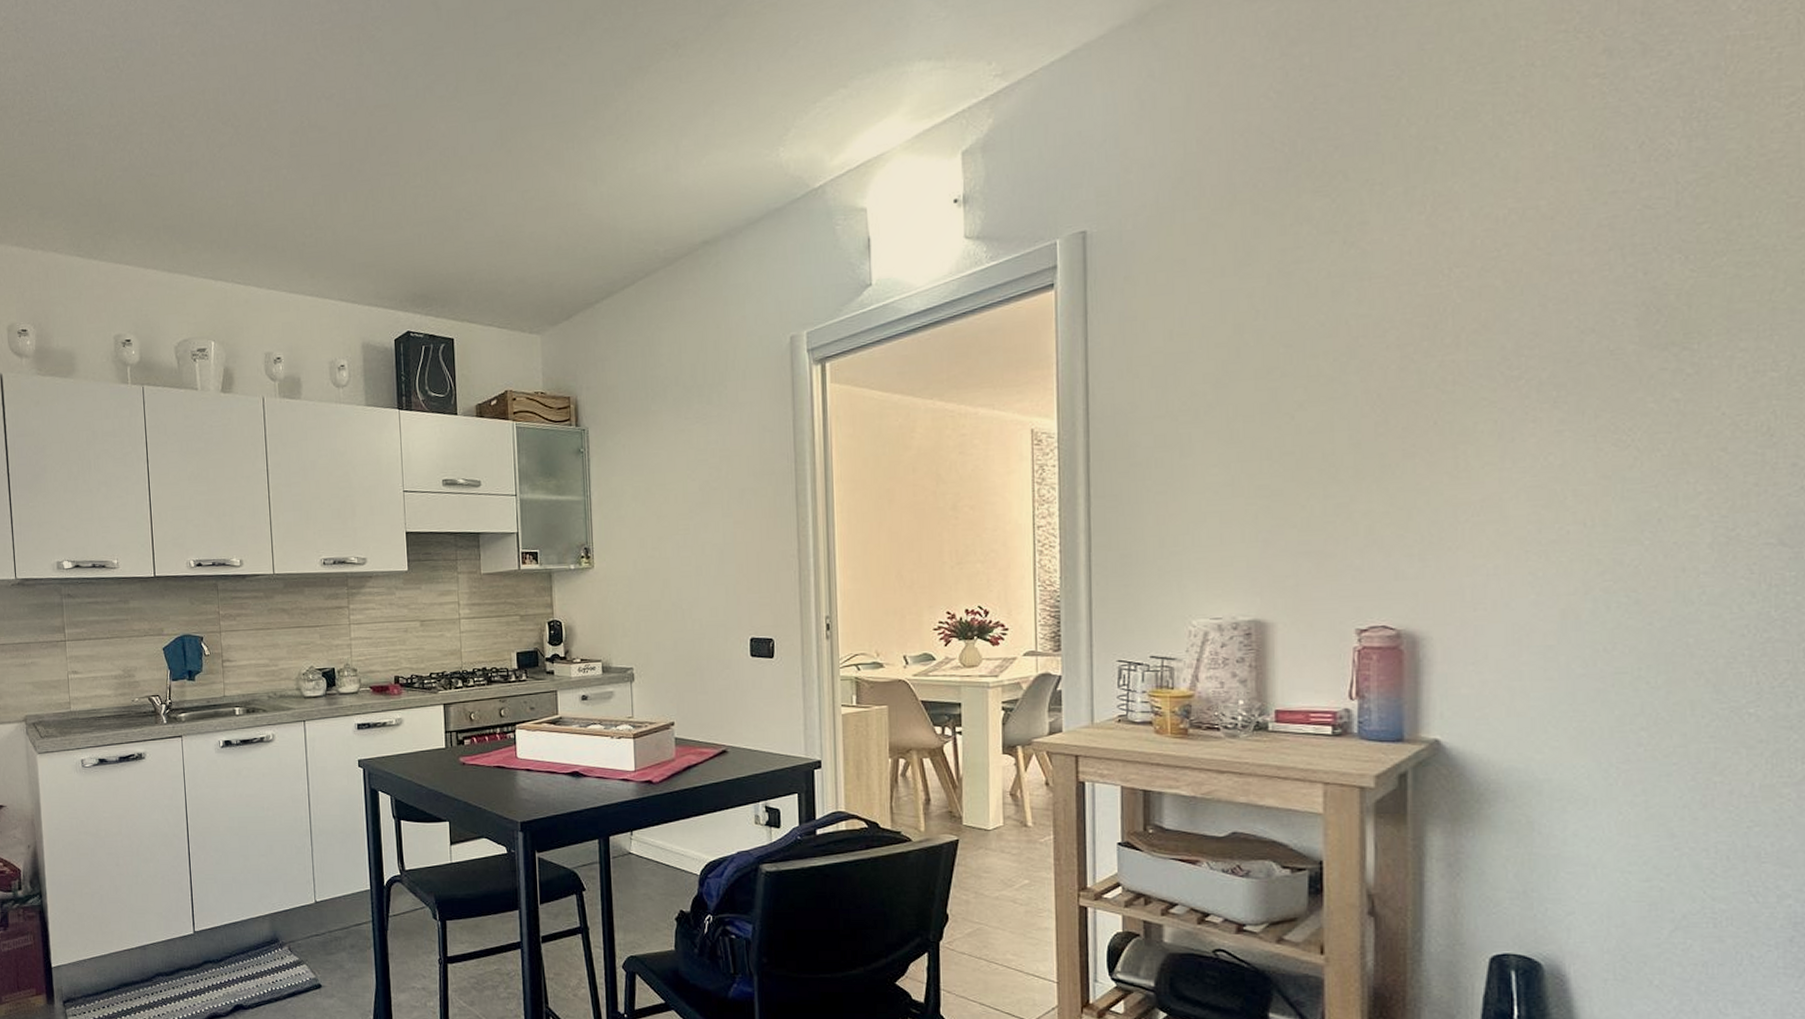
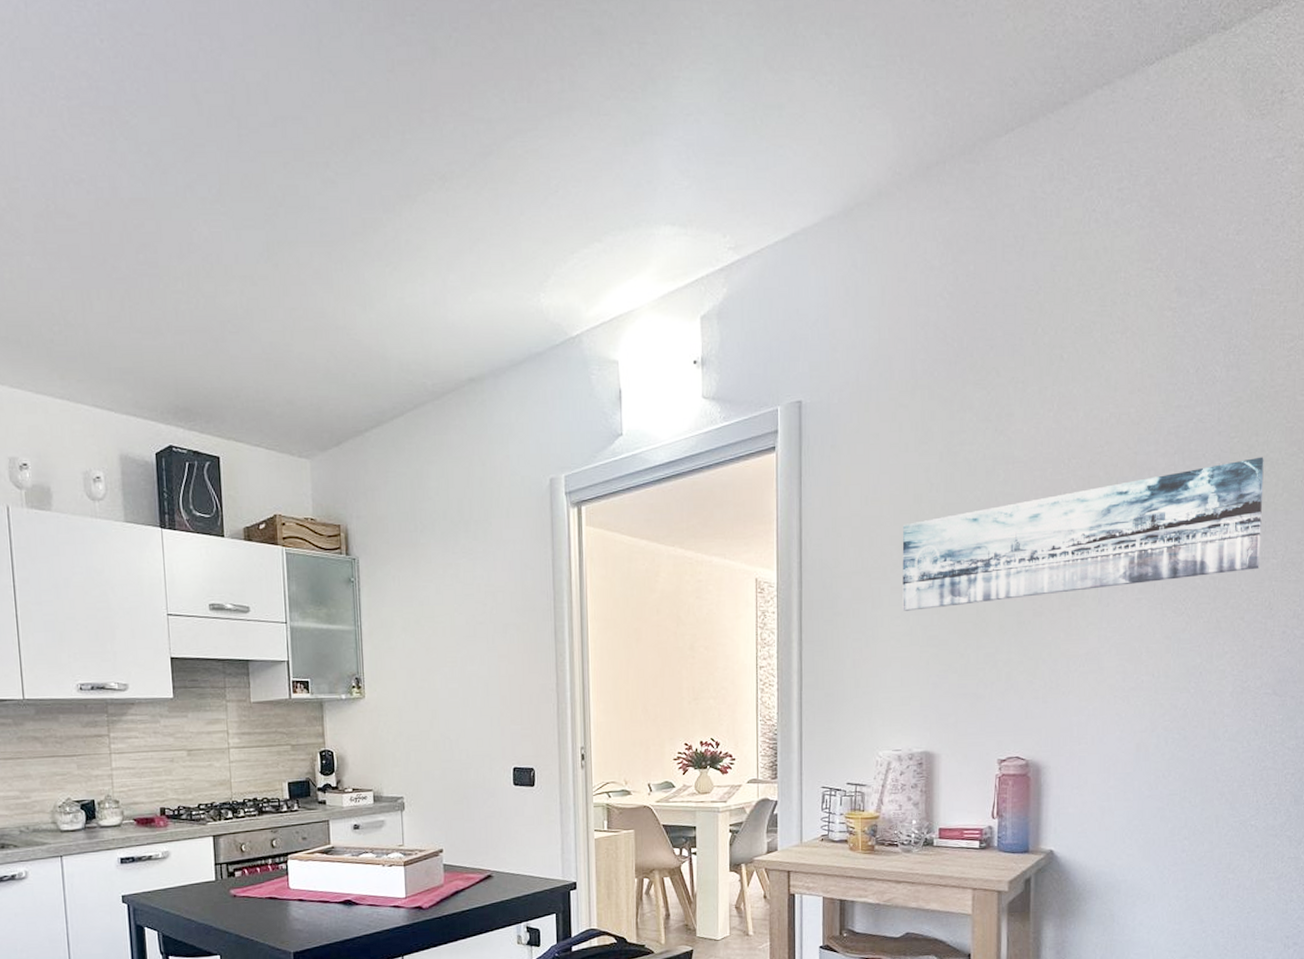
wall art: none [1219,244,1753,458] -> present [902,457,1264,611]

